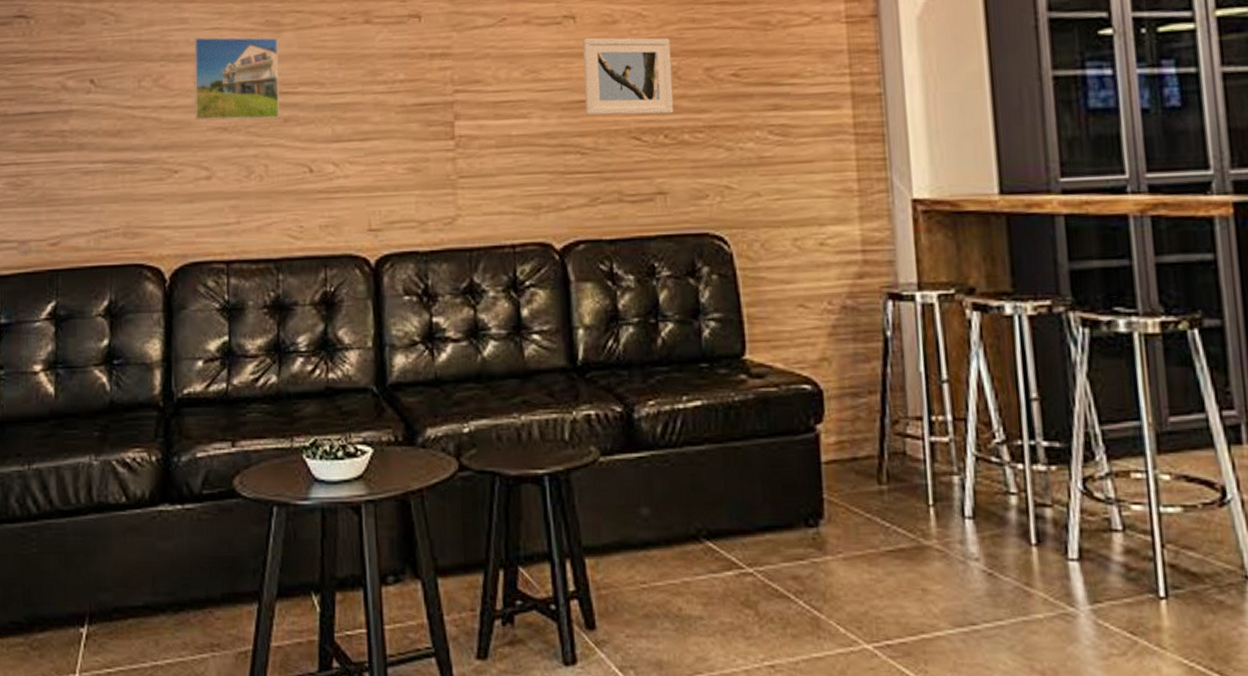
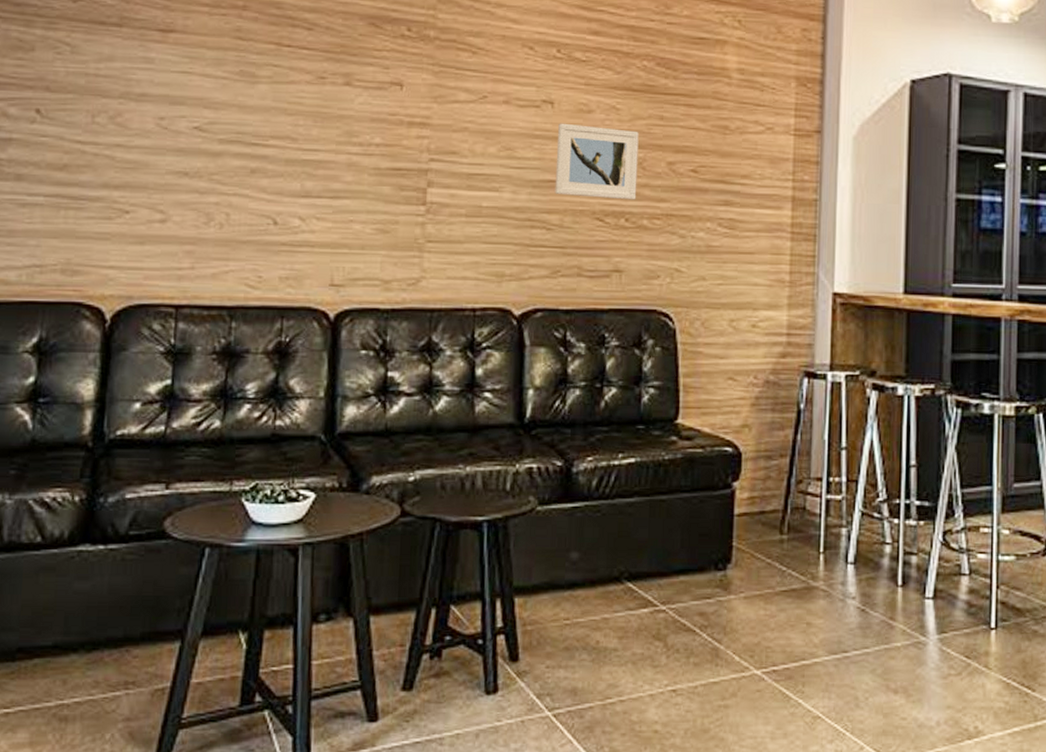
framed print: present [194,37,280,121] -> none [154,79,252,169]

